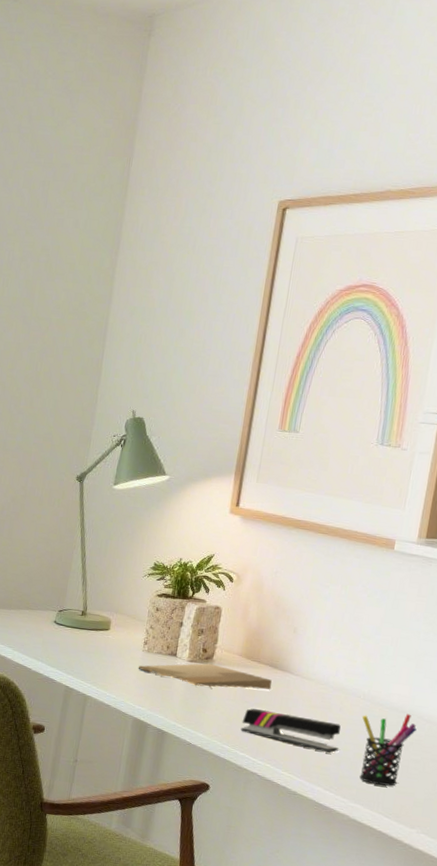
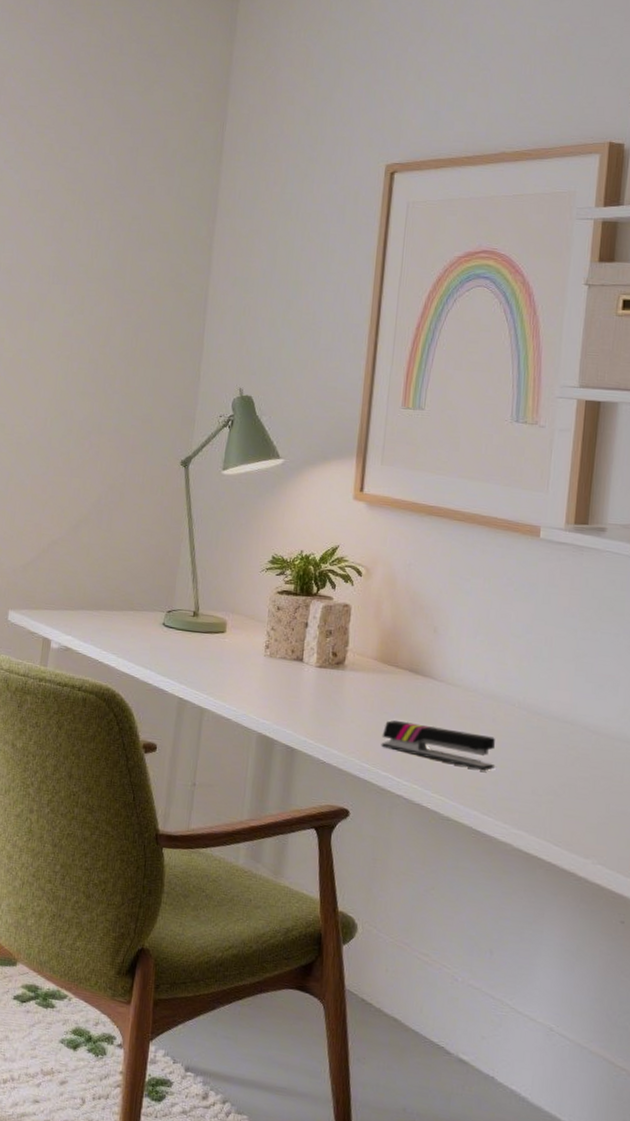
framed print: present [138,663,272,690] -> none [260,669,414,698]
pen holder: present [359,713,417,786] -> none [518,723,582,809]

